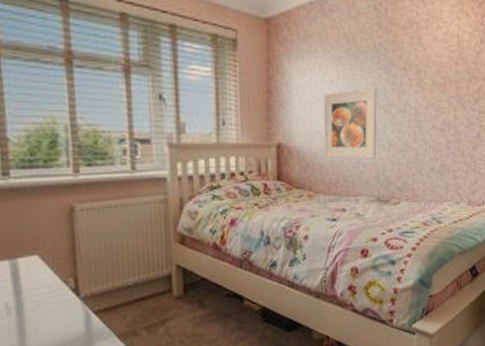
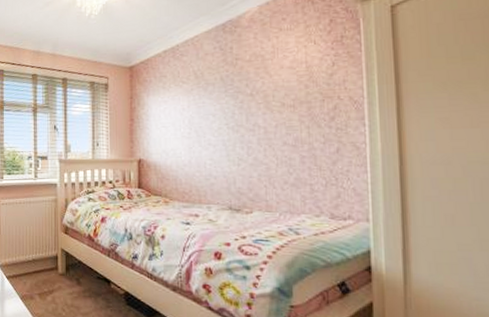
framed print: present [323,88,378,159] -> none [177,112,227,172]

